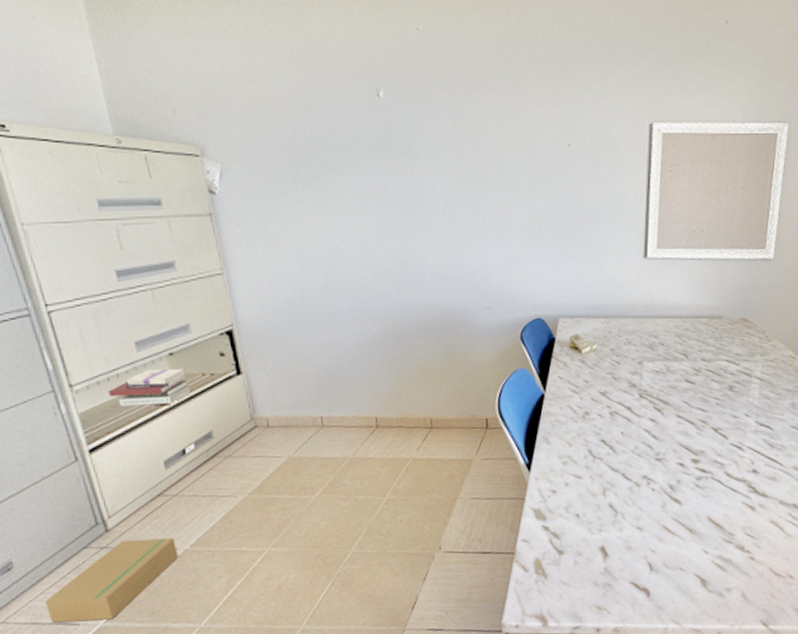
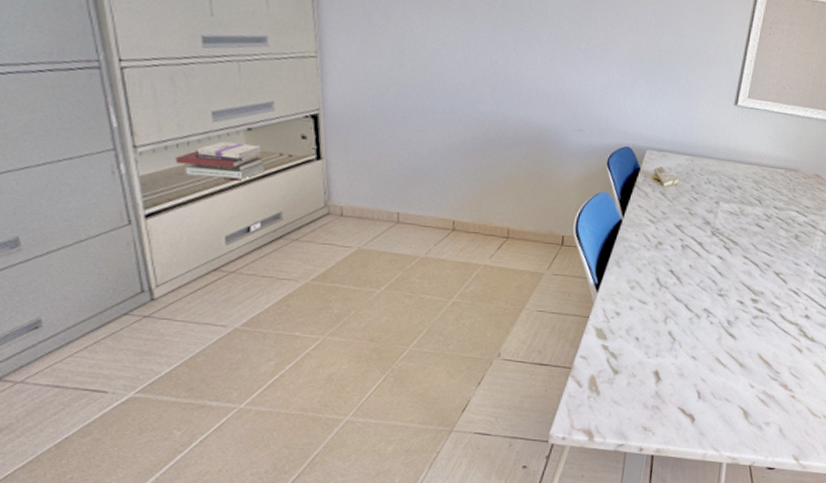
box: present [44,538,179,623] -> none [71,311,227,391]

